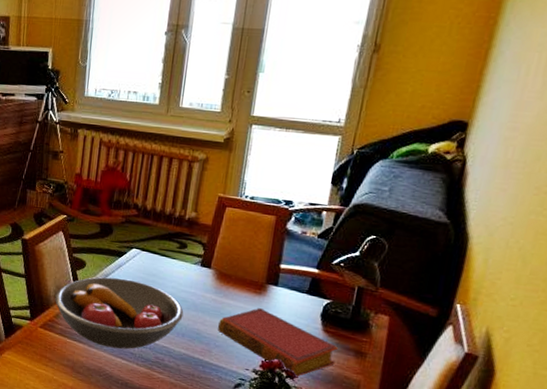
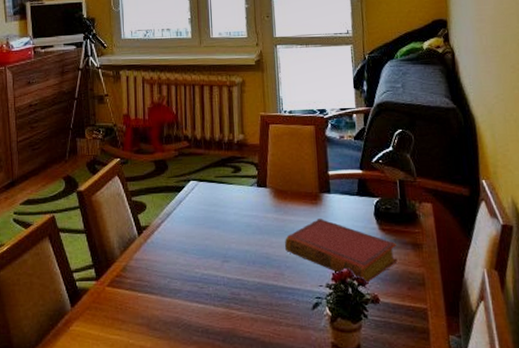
fruit bowl: present [55,277,184,350] -> none [119,214,250,293]

